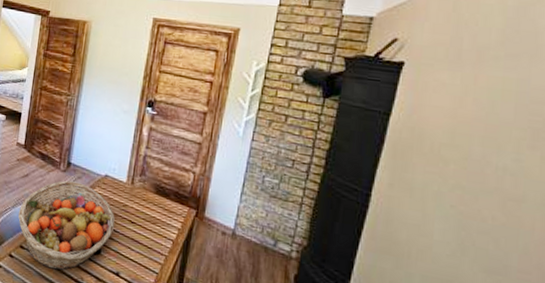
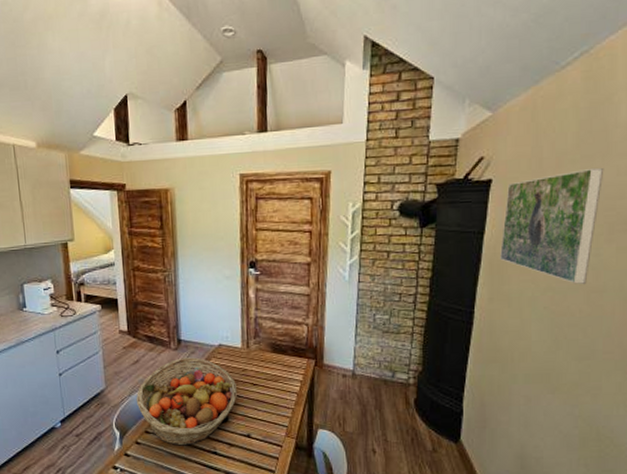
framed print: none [406,67,532,189] -> present [500,167,604,284]

